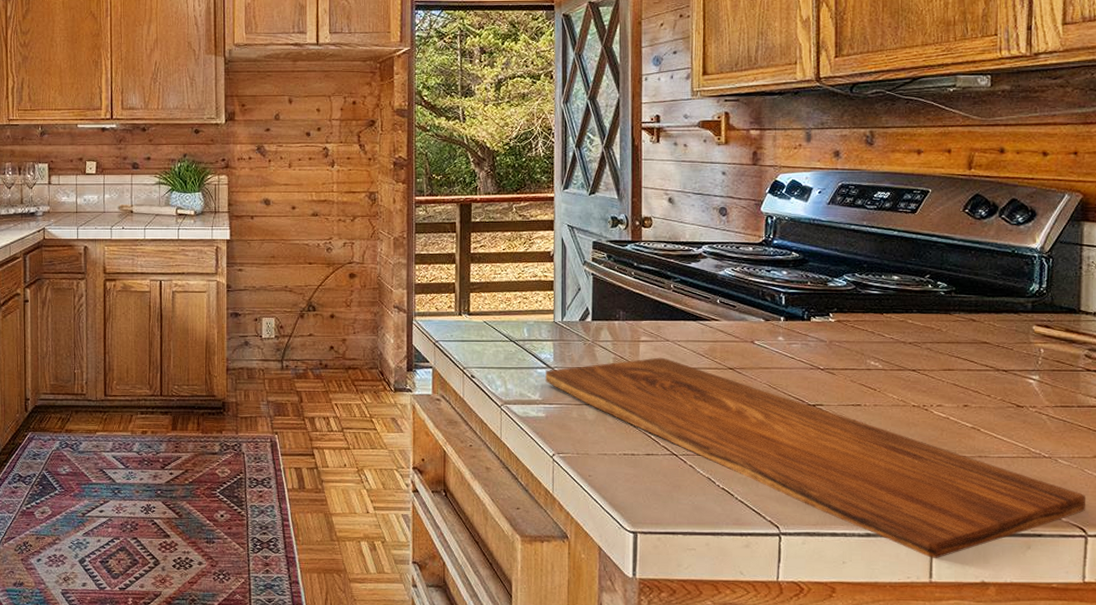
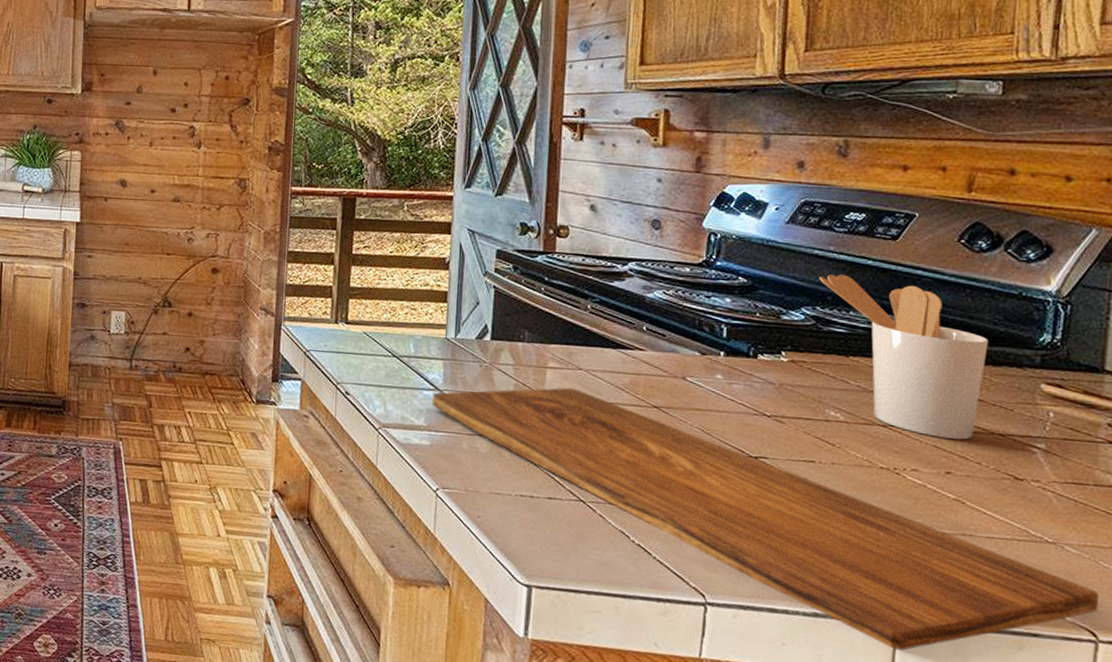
utensil holder: none [856,244,991,377] -> present [819,274,989,440]

